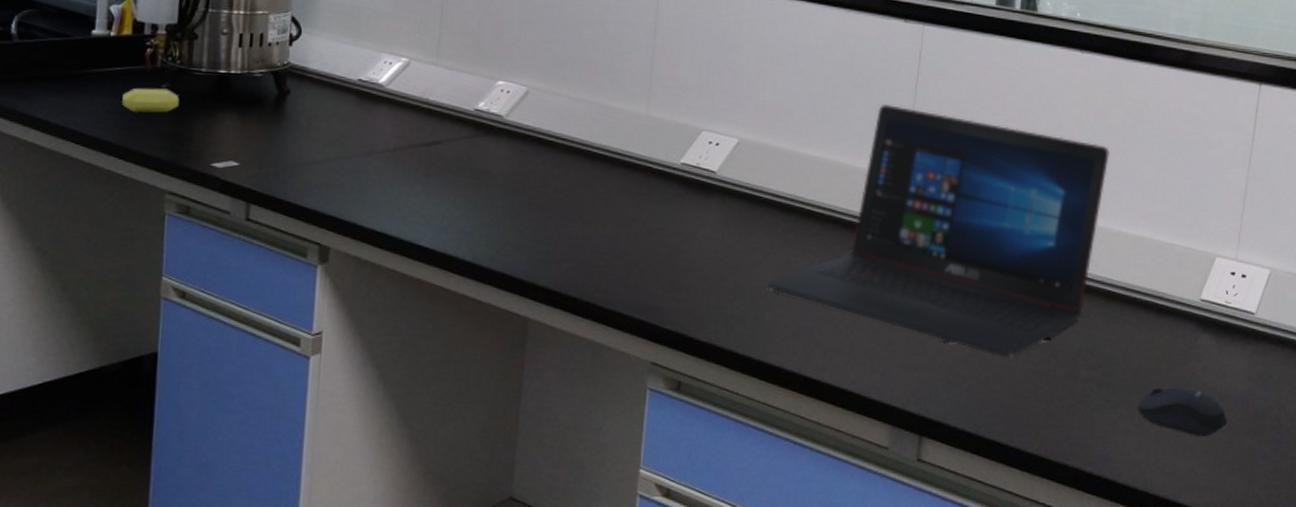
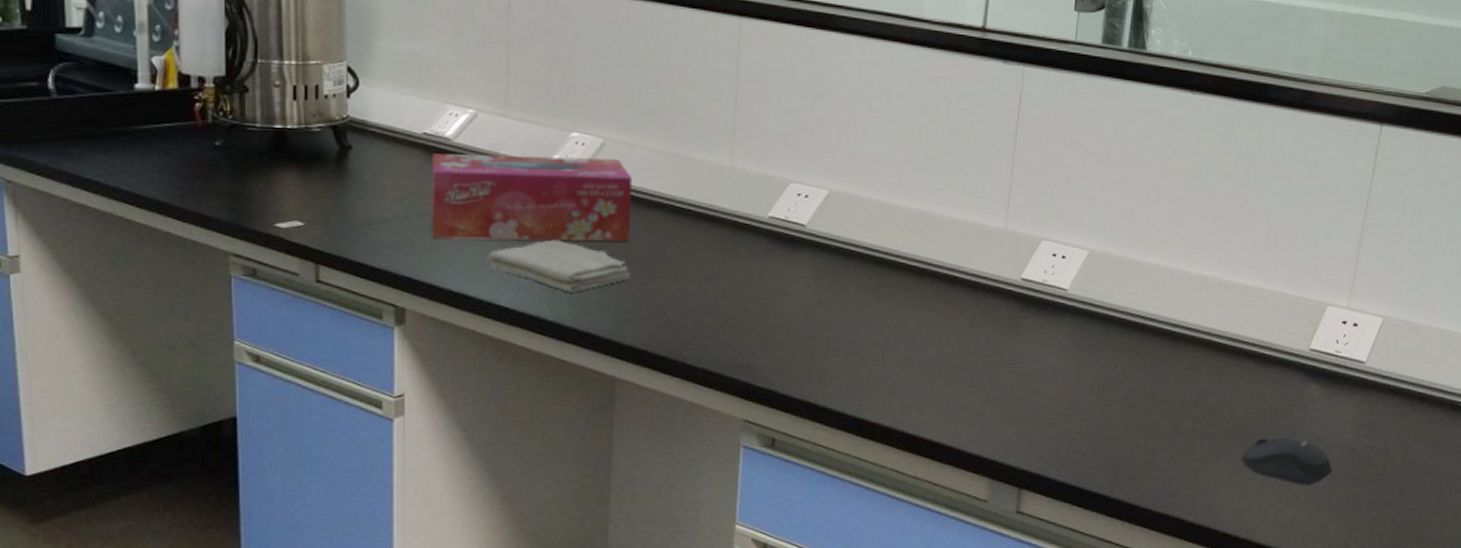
soap bar: present [122,87,179,113] -> none [175,145,235,171]
tissue box: none [360,99,553,185] -> present [431,154,633,241]
washcloth: none [411,182,548,234] -> present [488,239,631,292]
laptop: present [766,103,1110,358] -> none [860,151,1220,411]

